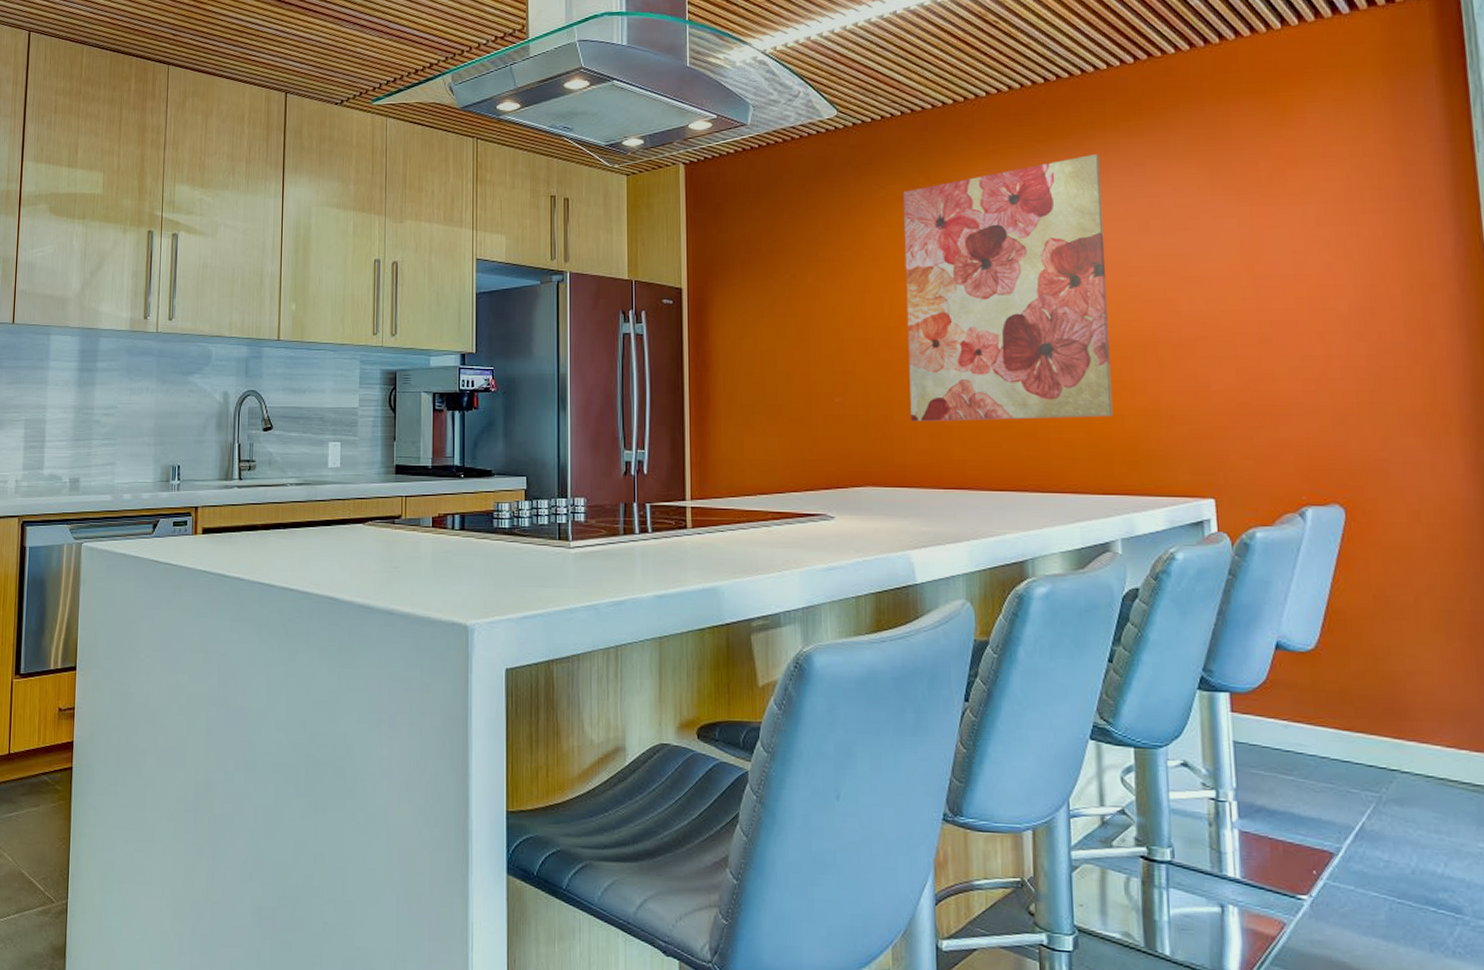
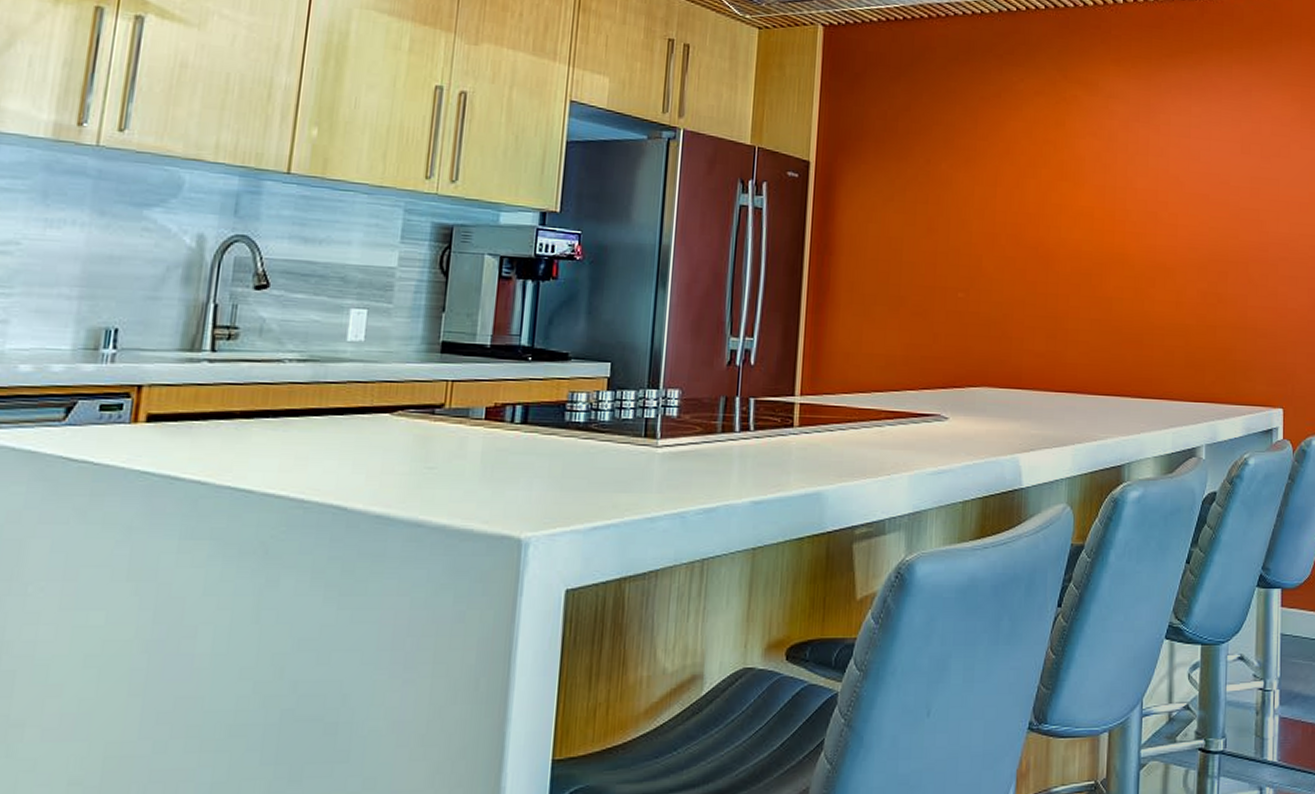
wall art: present [903,153,1113,422] -> none [1030,74,1215,328]

